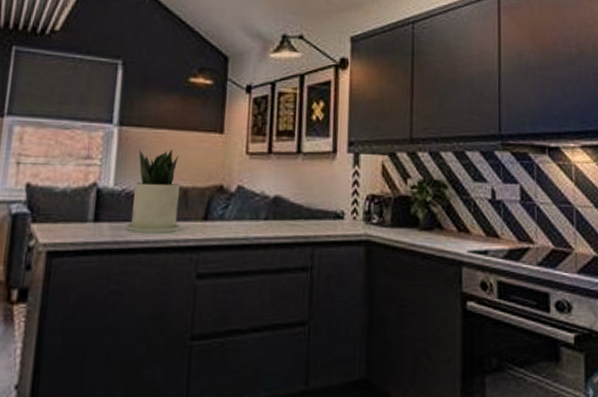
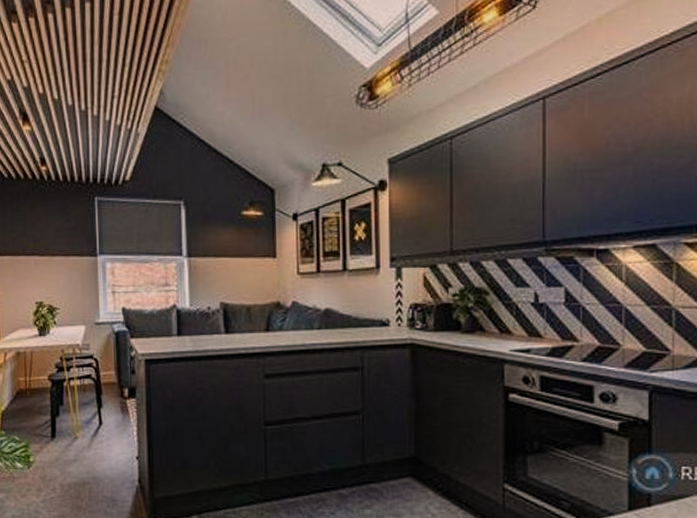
planter: present [126,149,181,233] -> none [203,274,248,343]

